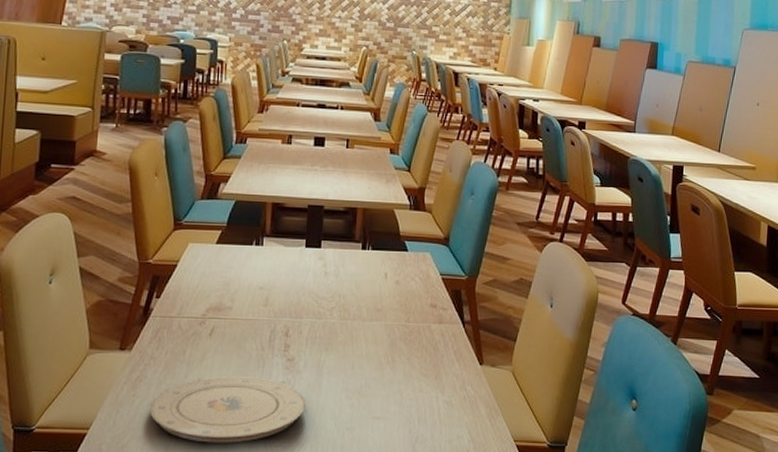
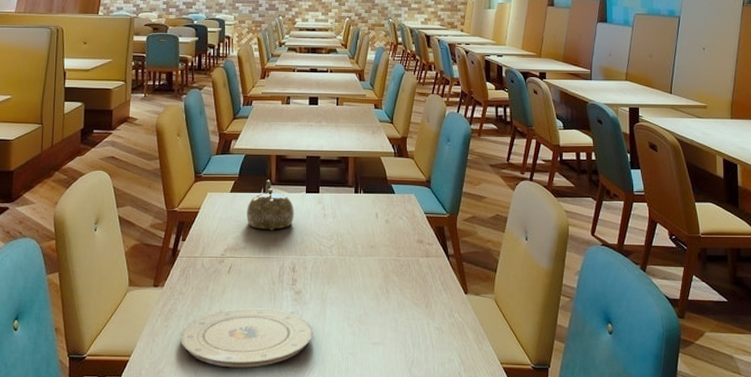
teapot: none [234,230,291,288] -> present [247,179,294,230]

